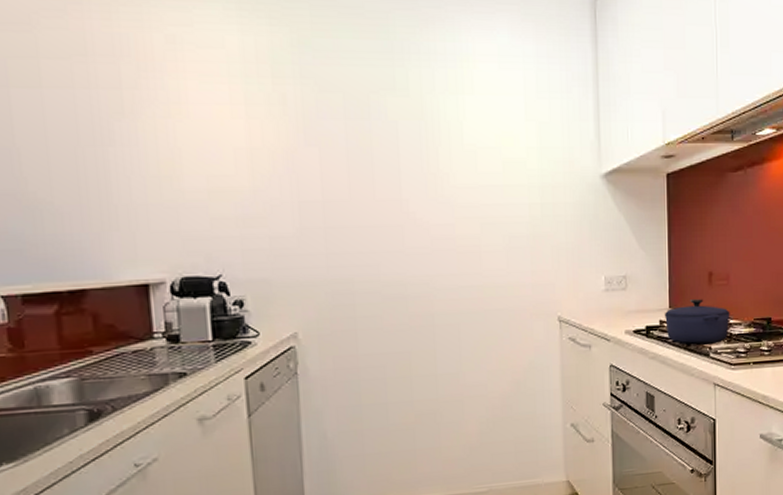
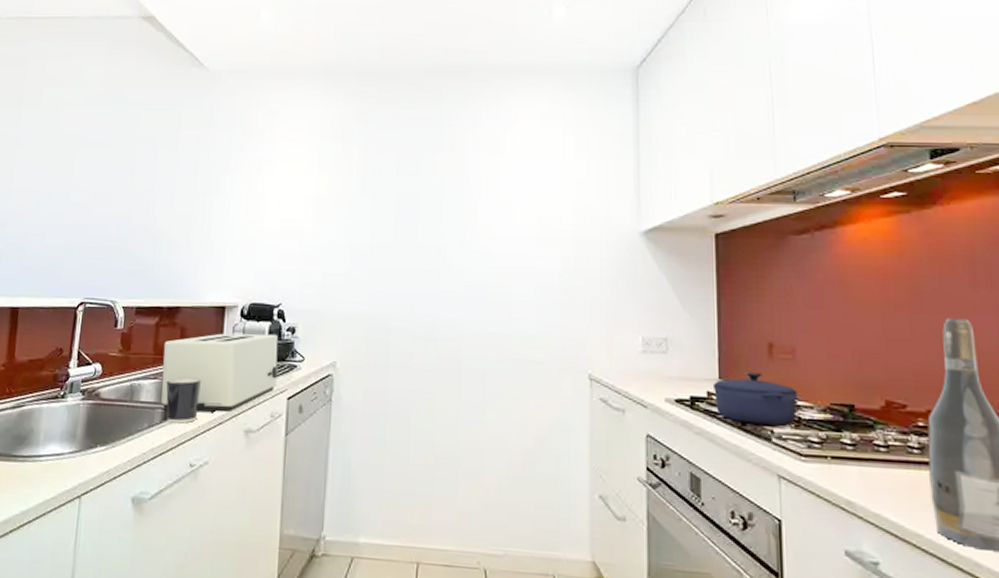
toaster: none [71,310,230,411] -> present [161,333,278,413]
mug: none [84,371,135,424] -> present [165,378,201,424]

